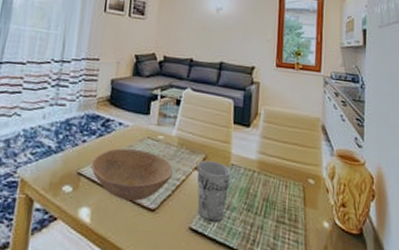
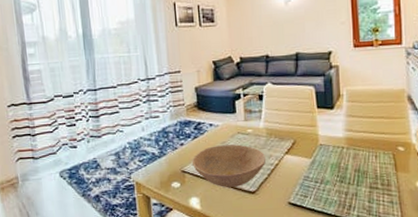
cup: present [197,160,231,222] -> none [288,144,321,195]

